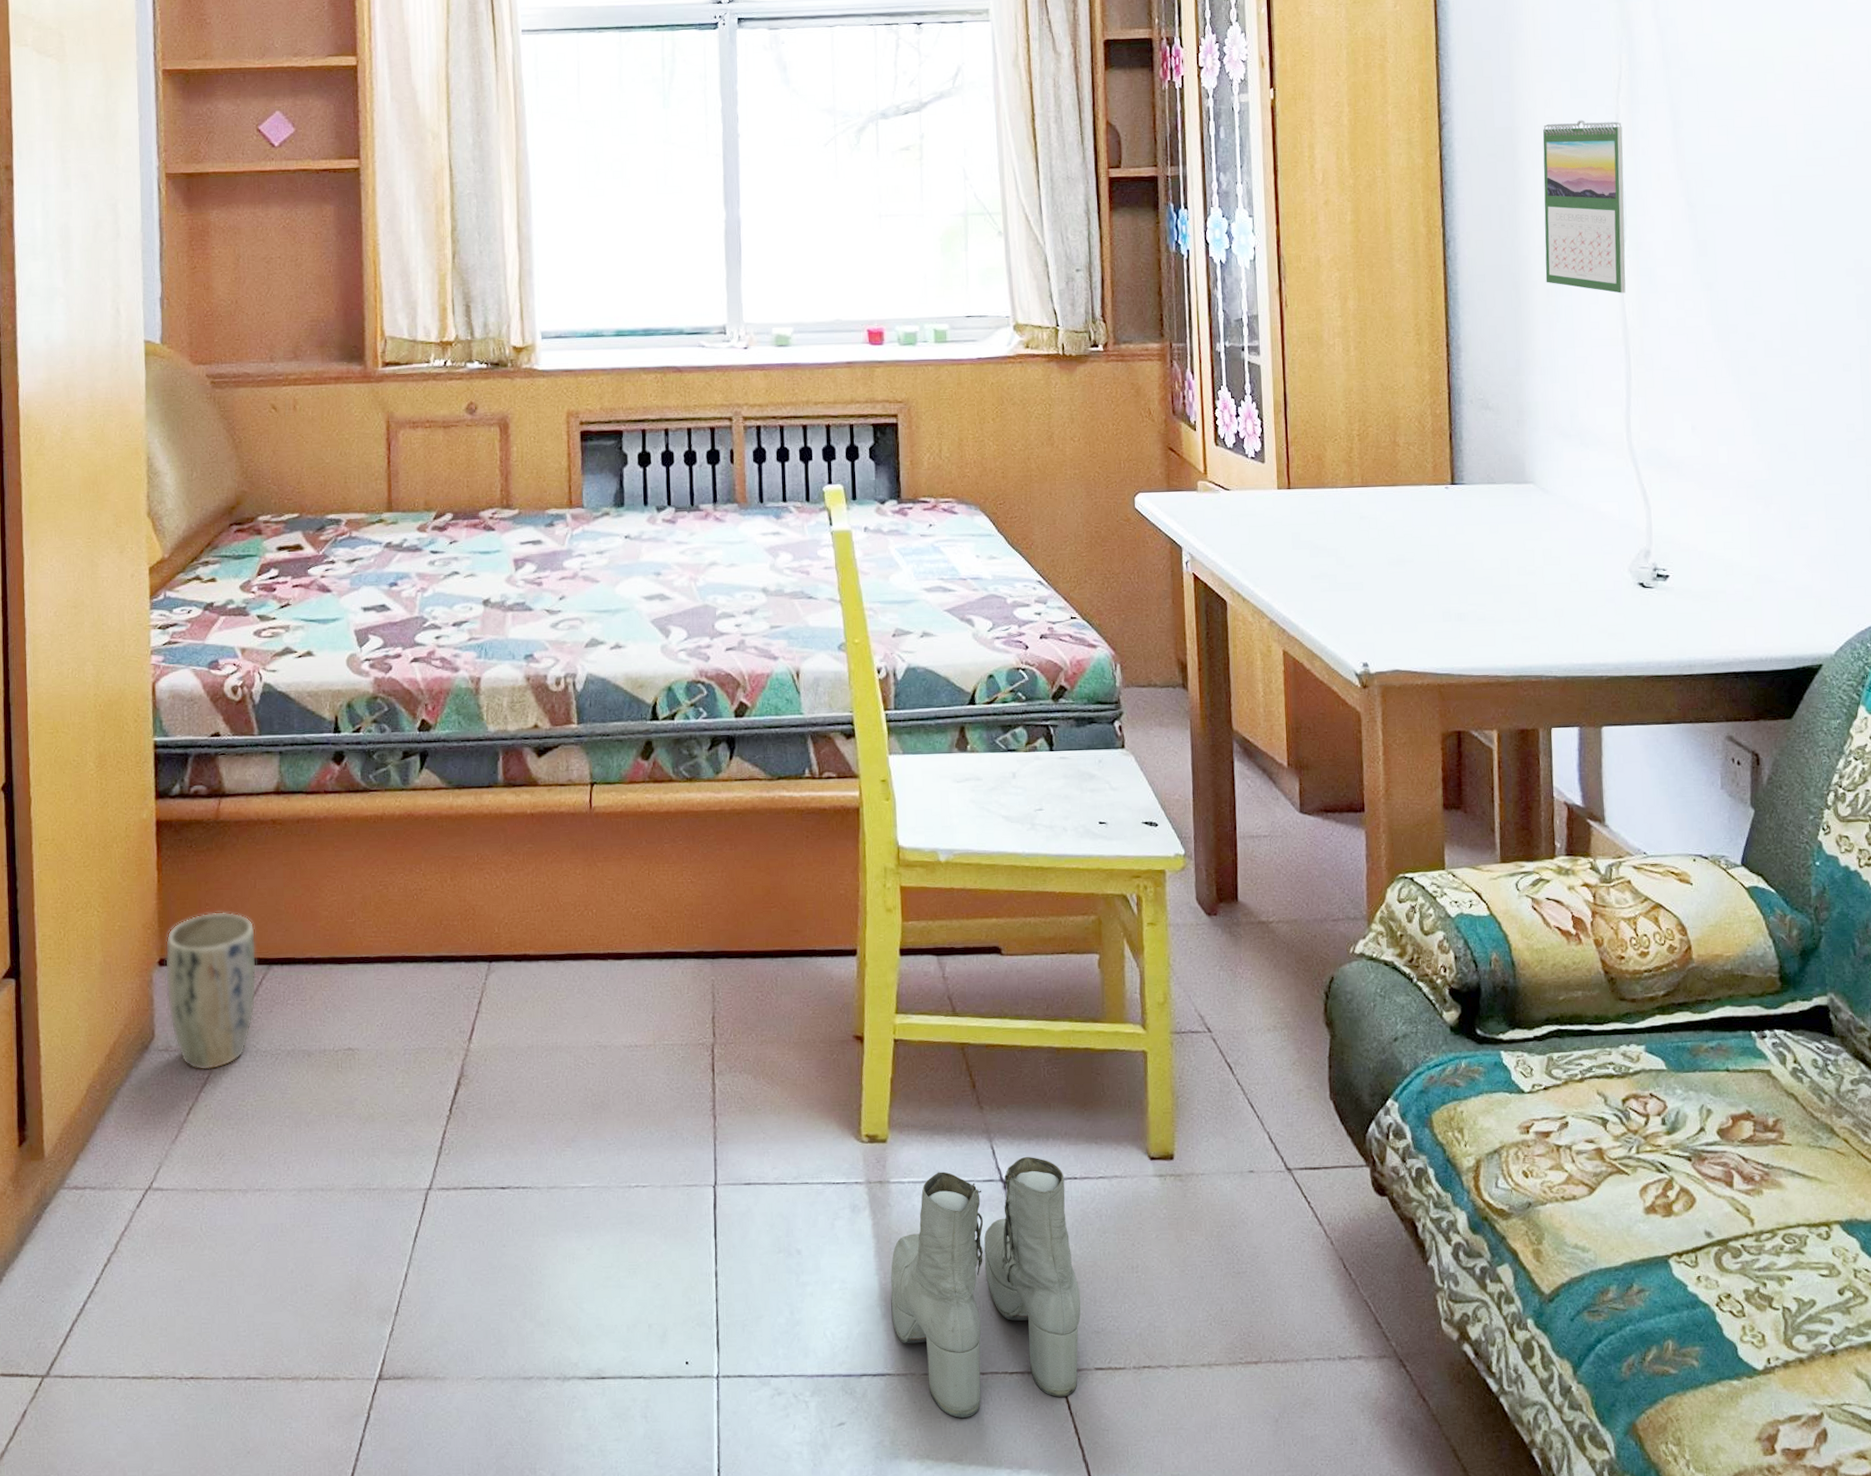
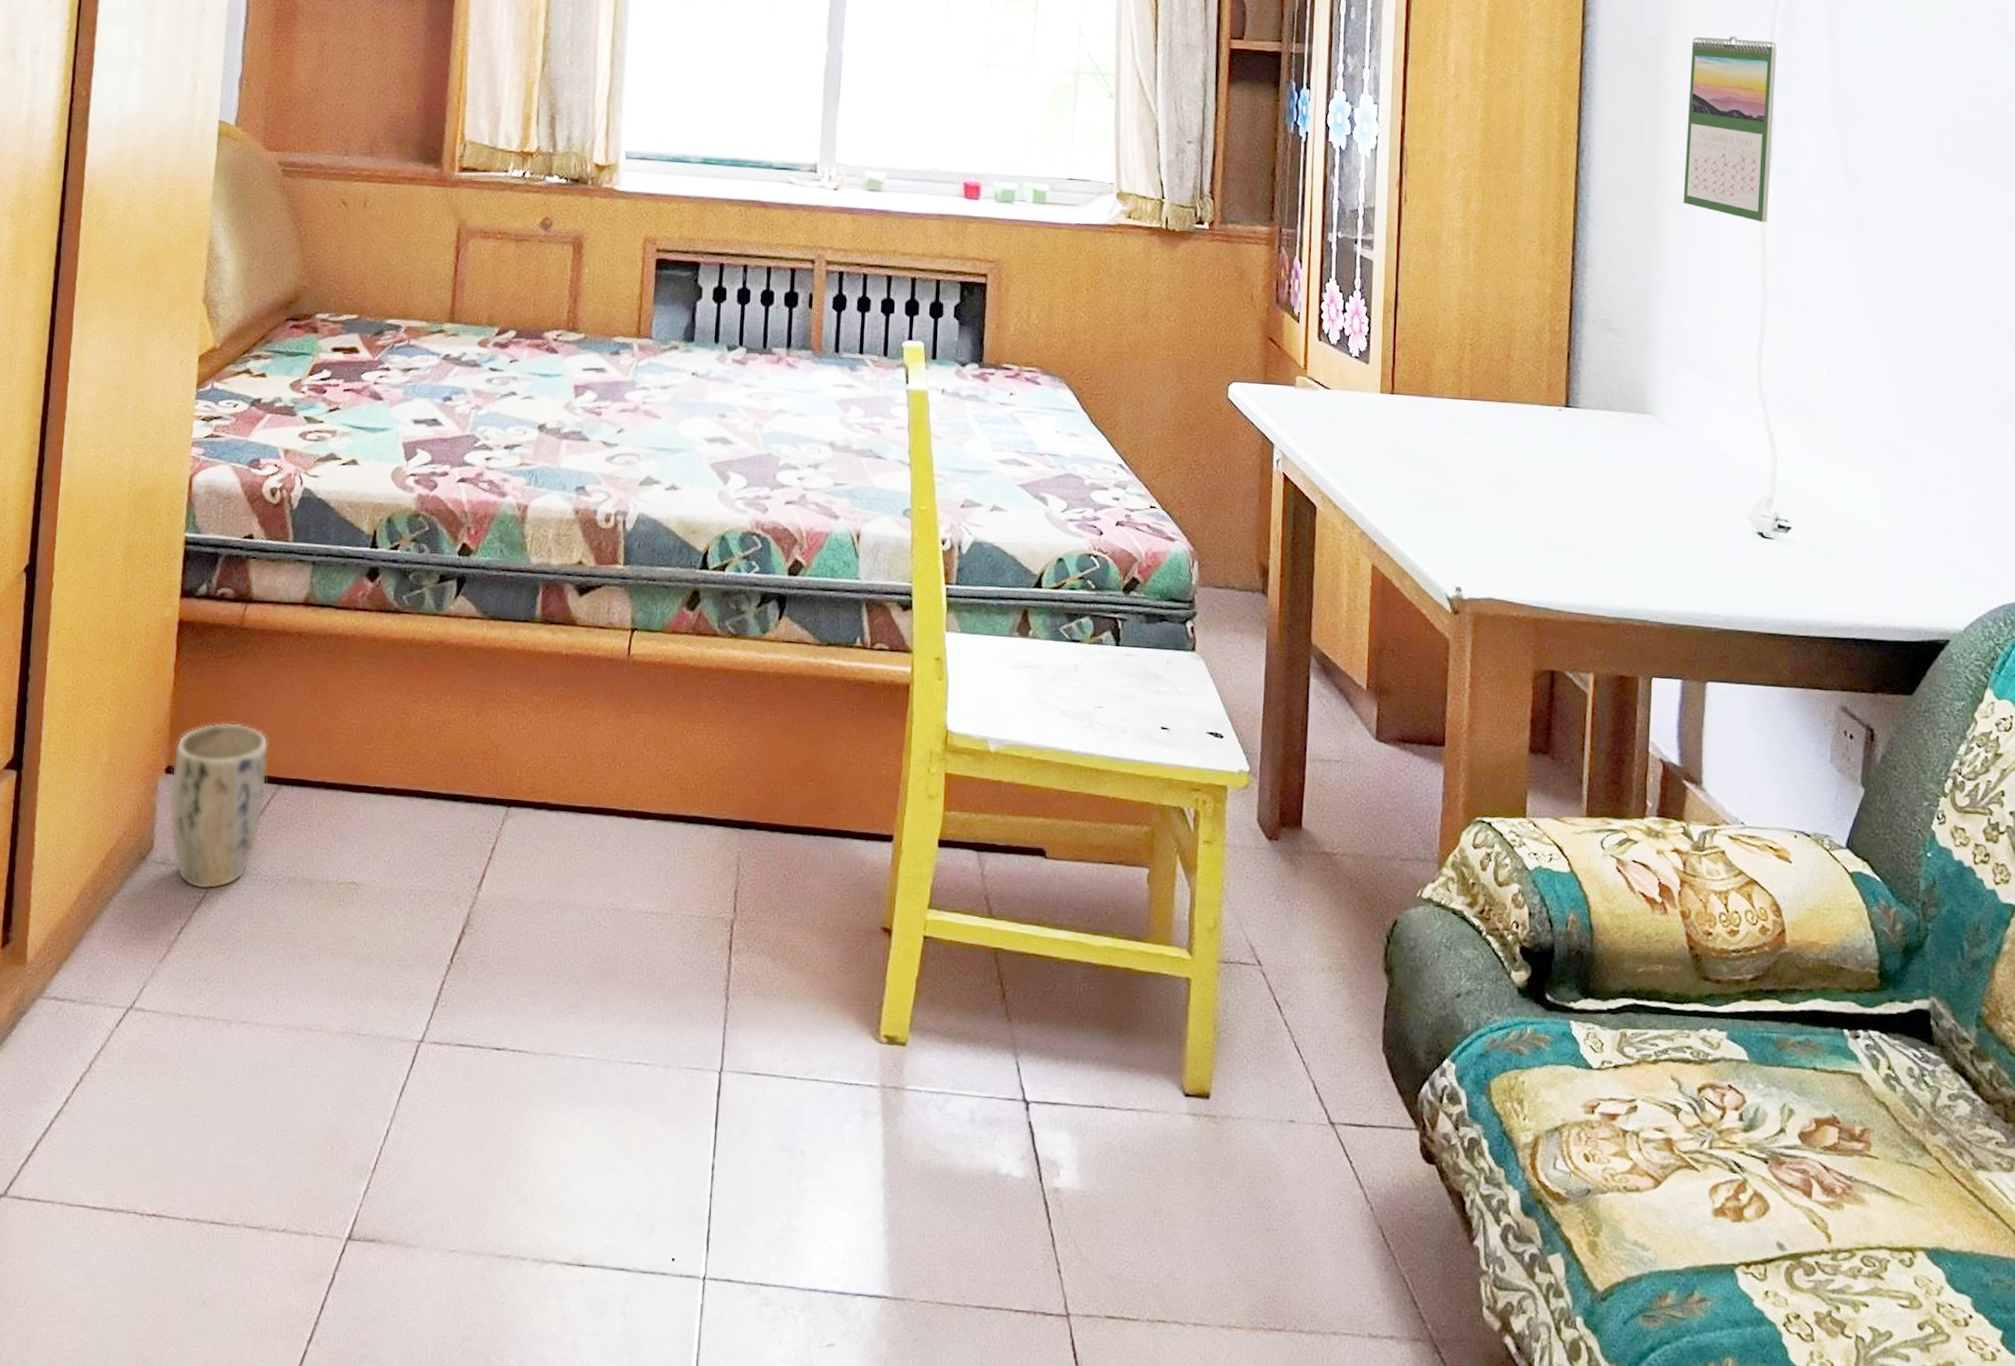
boots: present [891,1156,1081,1419] -> none [894,1077,1098,1355]

